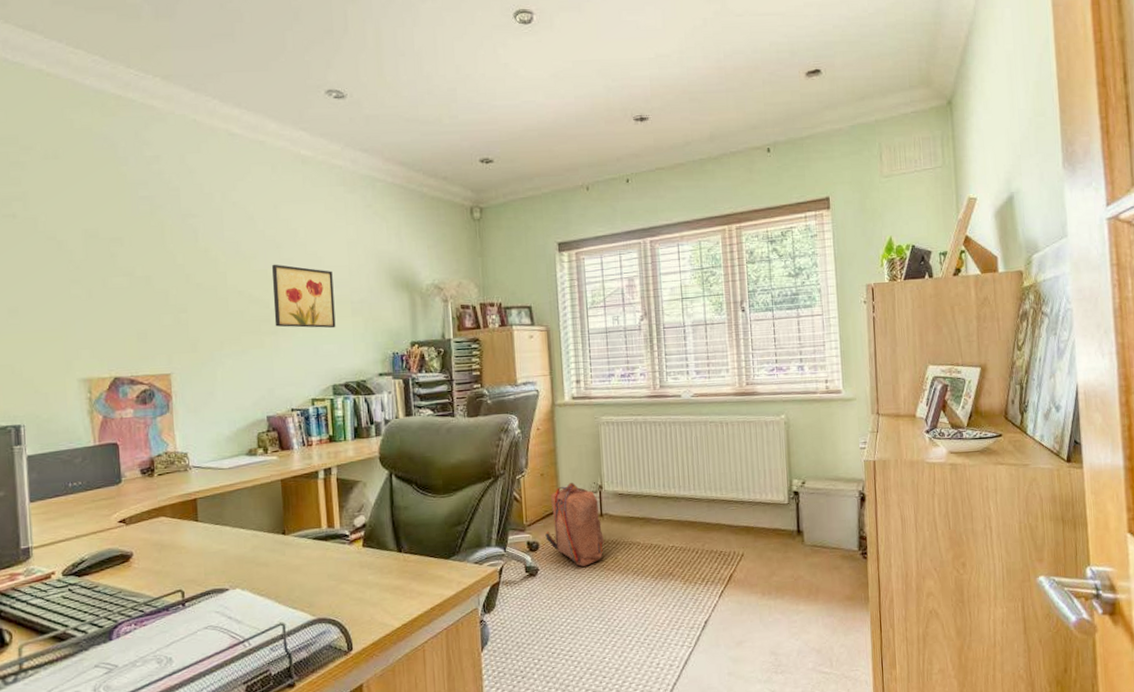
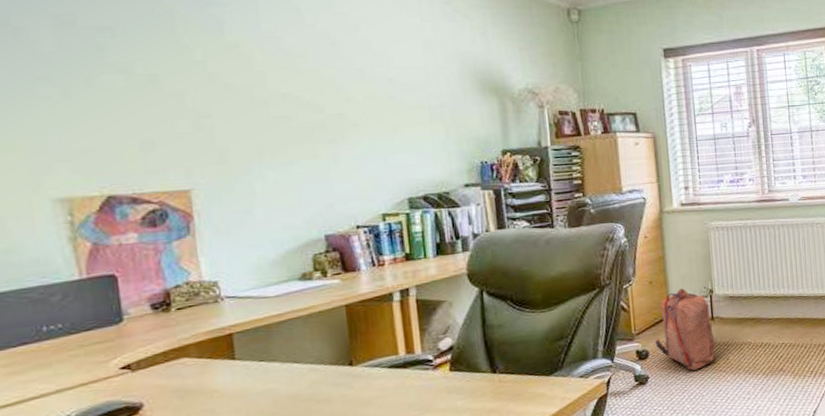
wall art: present [272,264,336,329] -> none [327,63,411,136]

